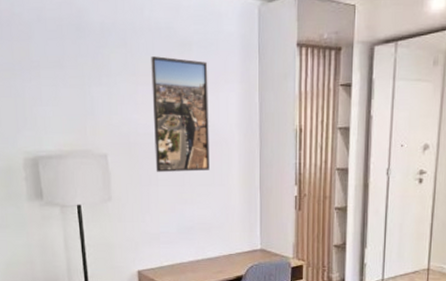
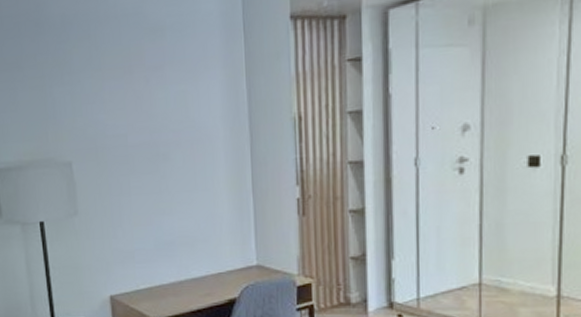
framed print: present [151,56,209,172] -> none [118,46,190,179]

